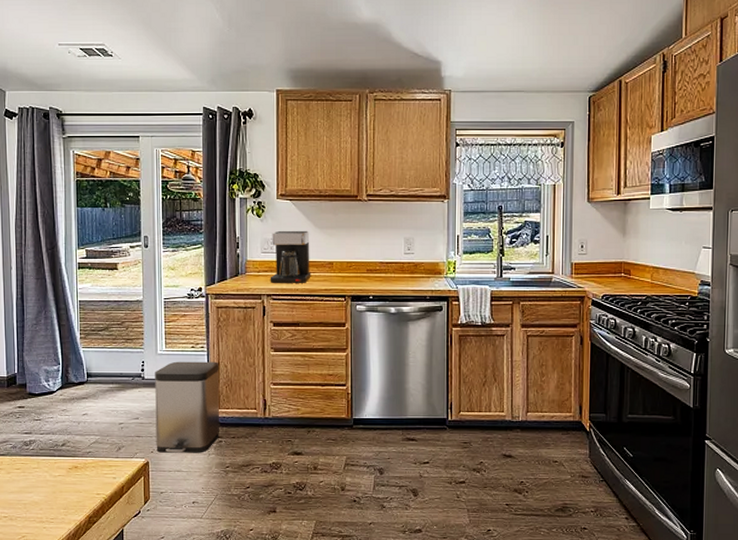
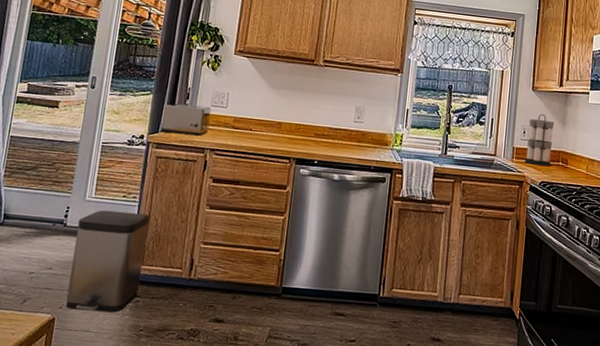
toaster: none [217,253,262,283] -> present [161,103,212,136]
coffee maker: present [270,230,311,283] -> none [215,86,262,141]
spice rack: none [584,225,614,280] -> present [524,113,555,167]

